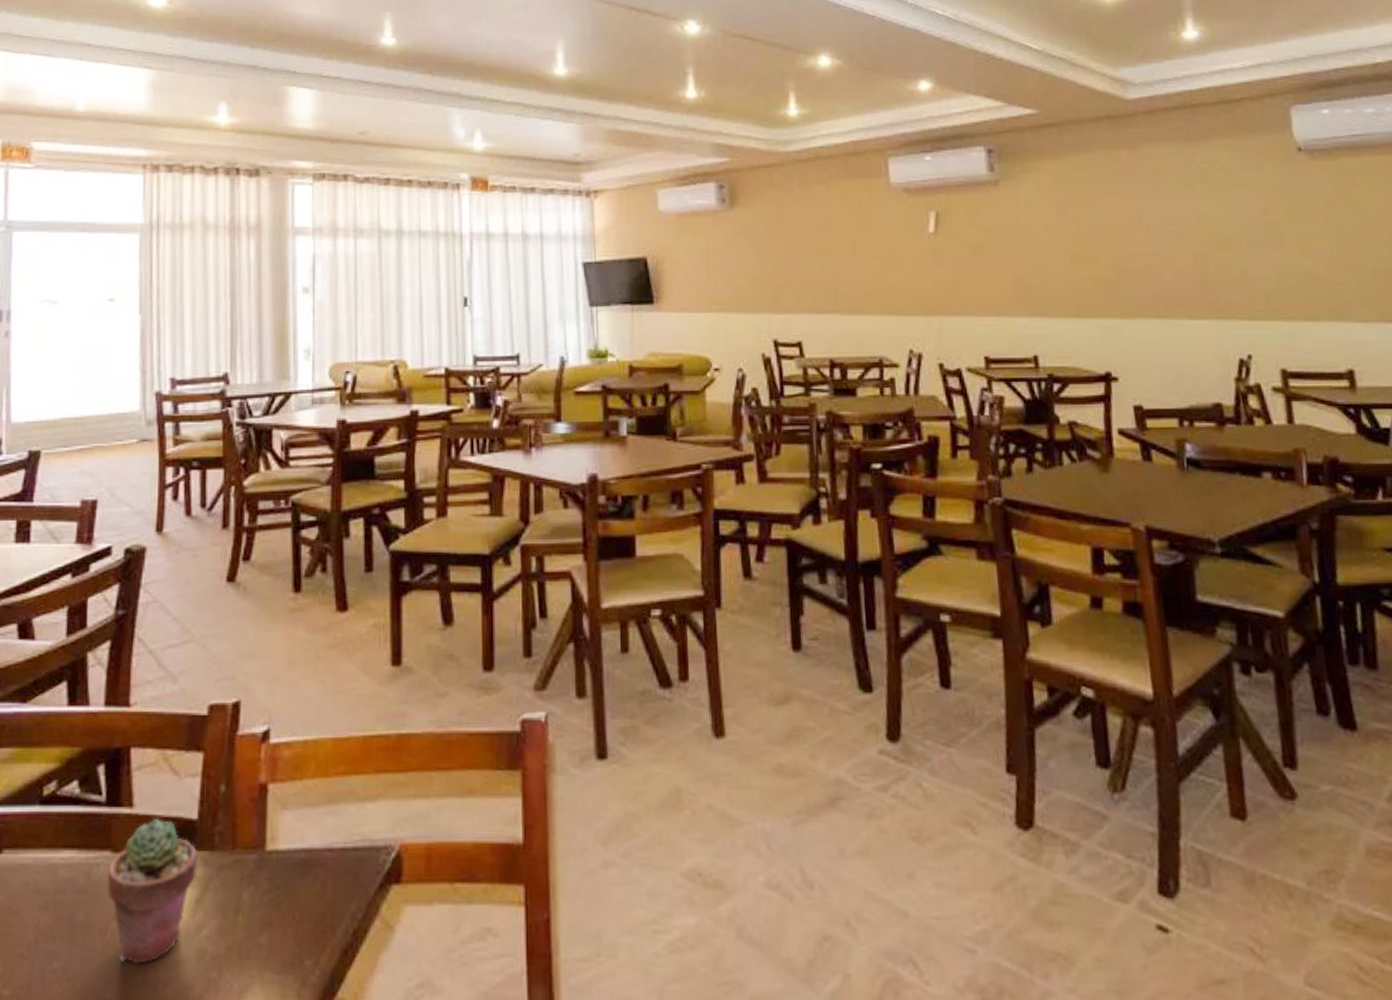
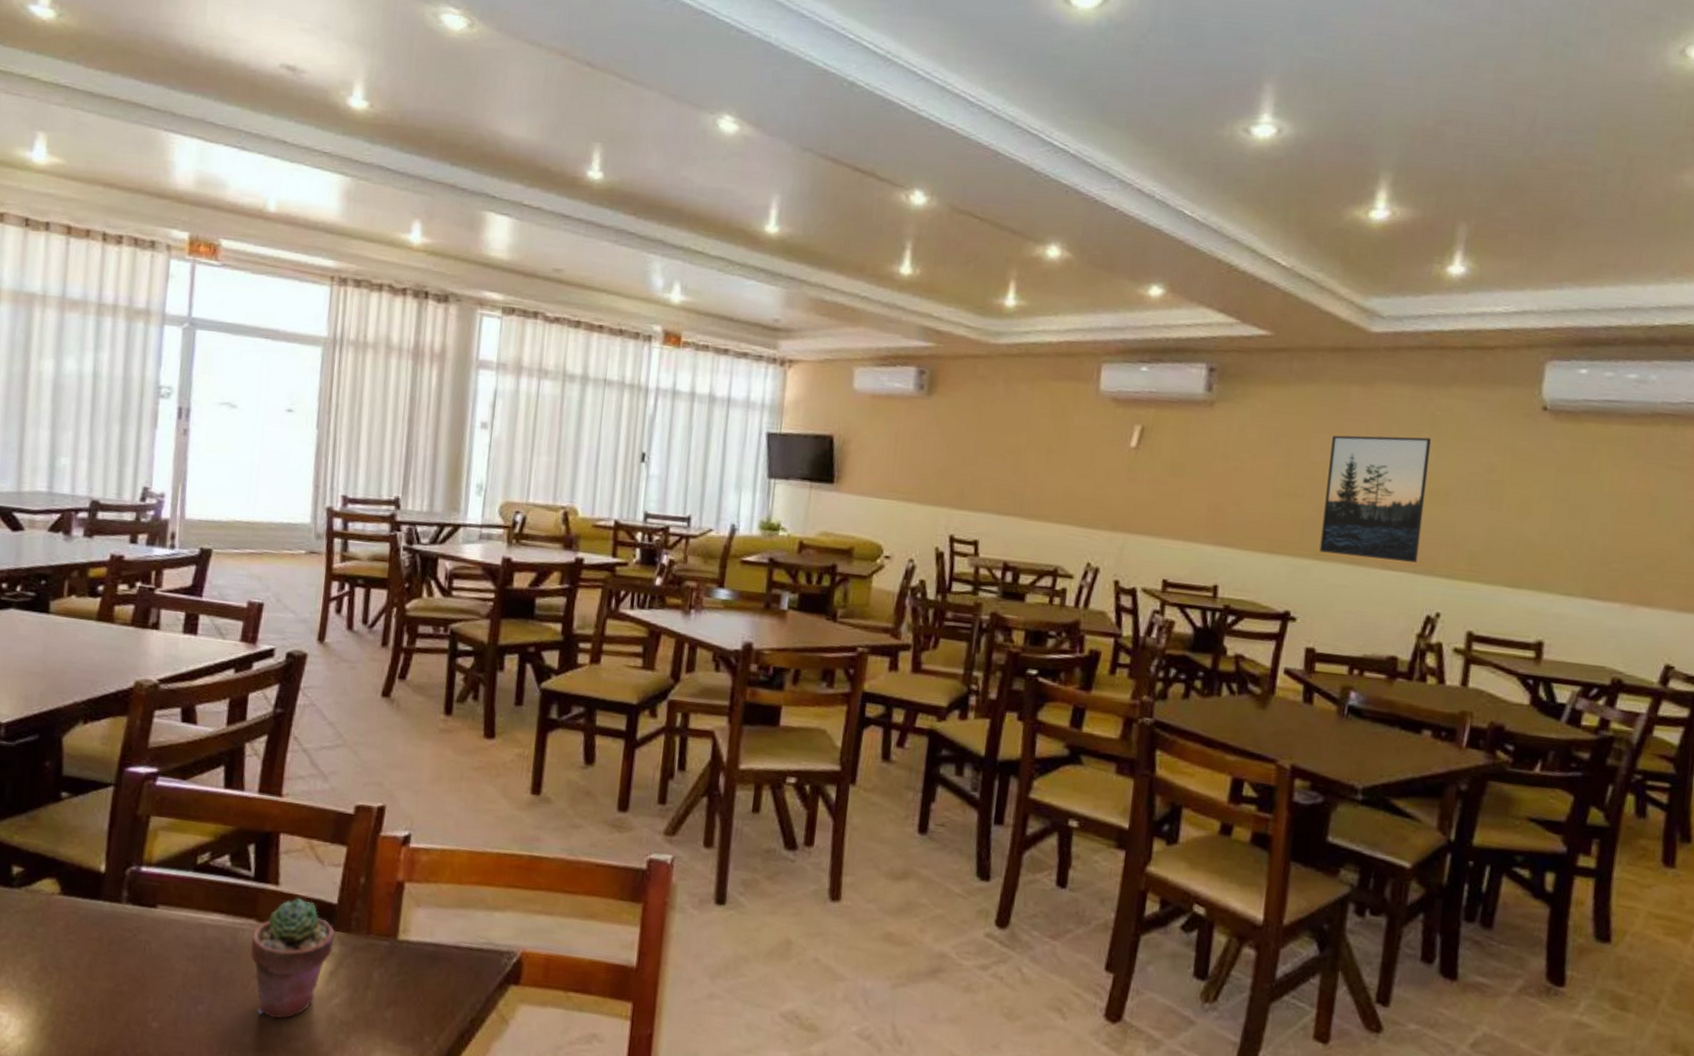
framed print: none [1114,189,1219,310] -> present [1319,435,1432,563]

